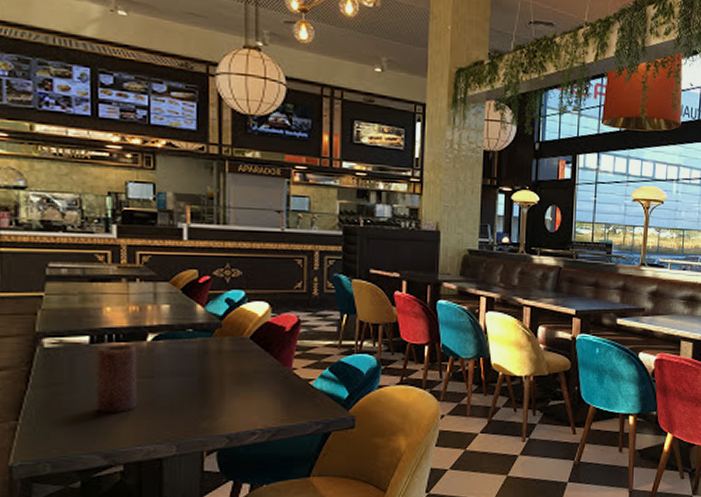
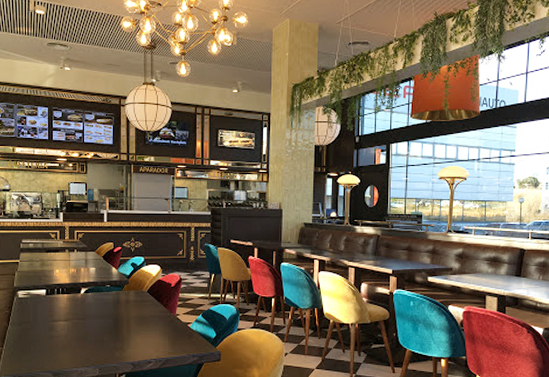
candle: present [96,344,137,413] -> none [50,295,74,343]

